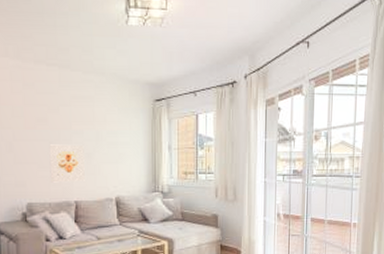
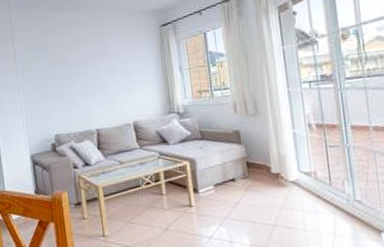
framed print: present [49,144,85,183] -> none [69,77,103,114]

